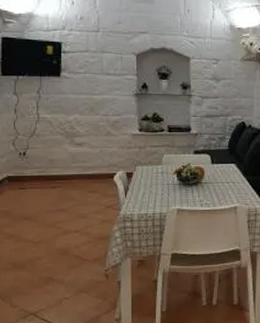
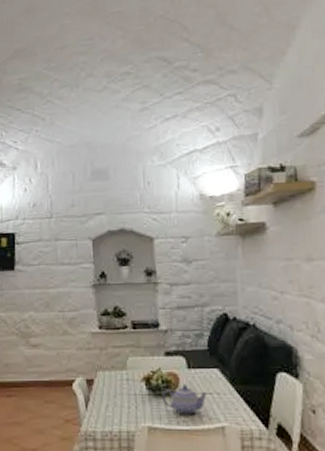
teapot: none [190,177,226,200] -> present [162,385,209,416]

